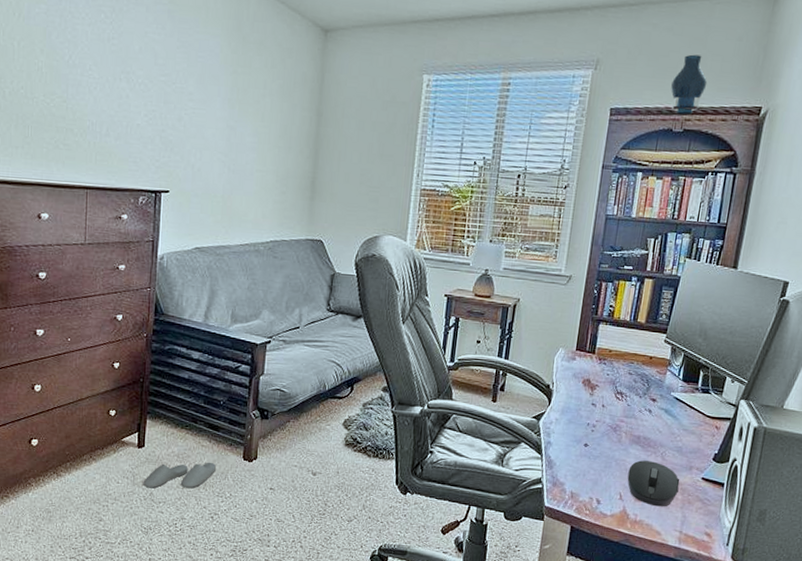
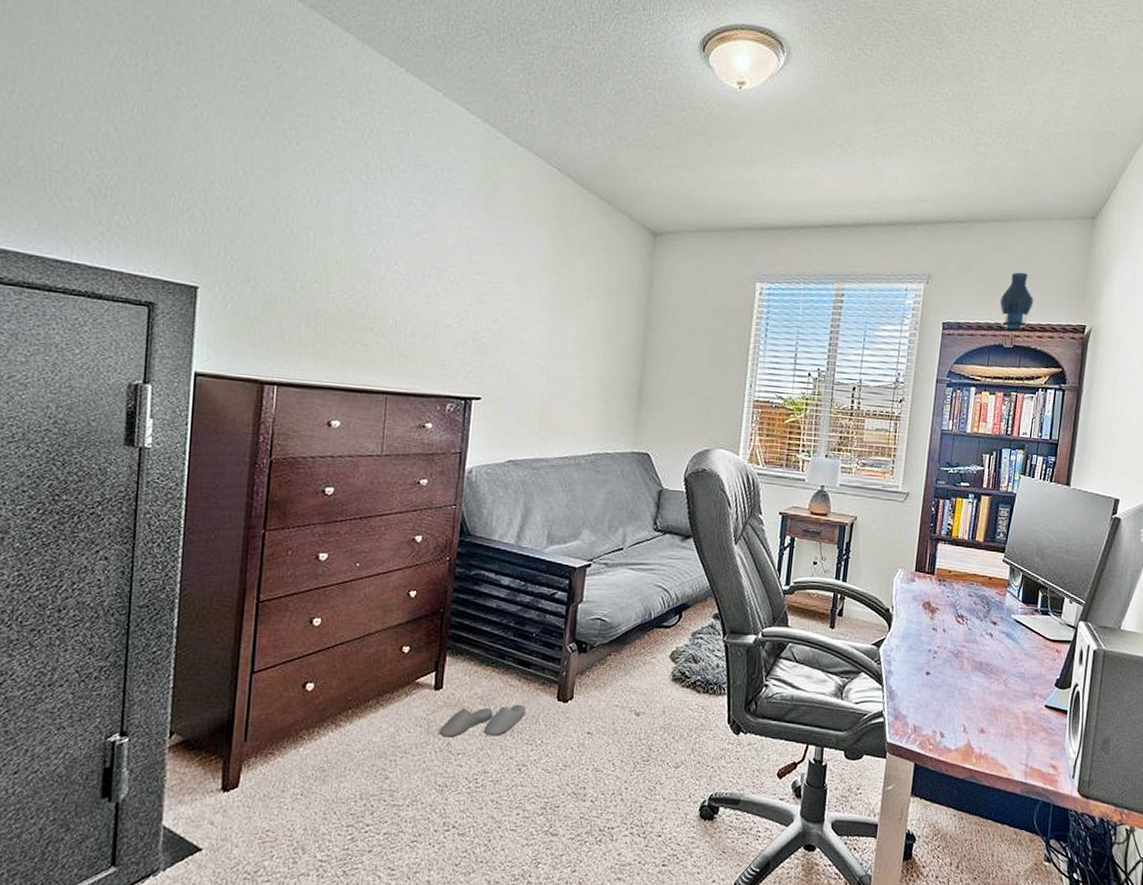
computer mouse: present [627,460,680,507] -> none [970,688,1024,739]

